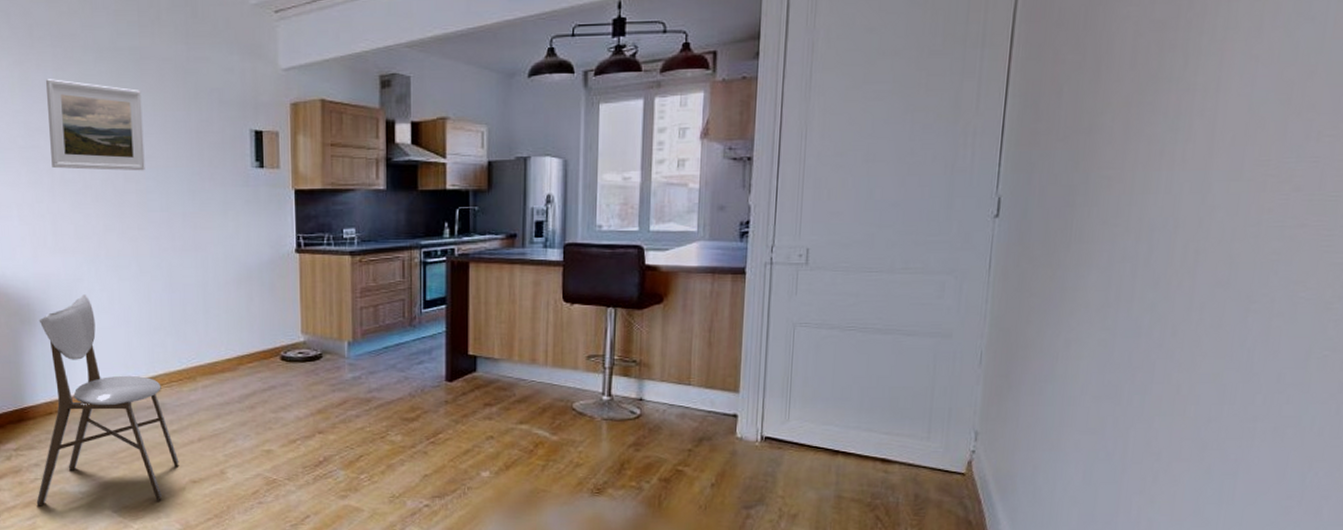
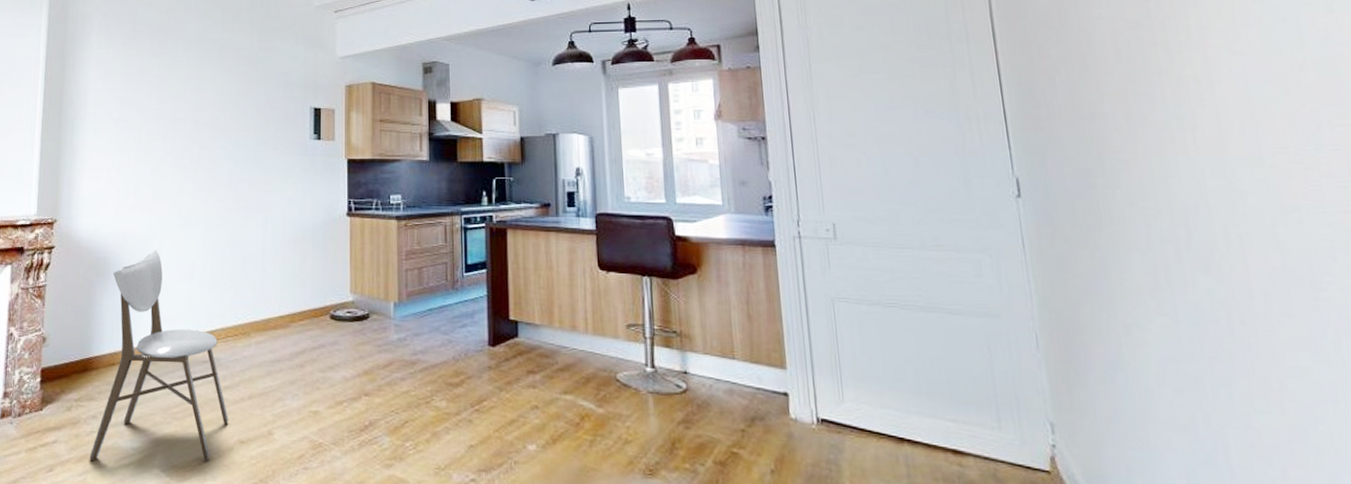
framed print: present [45,79,145,171] -> none [140,64,220,141]

